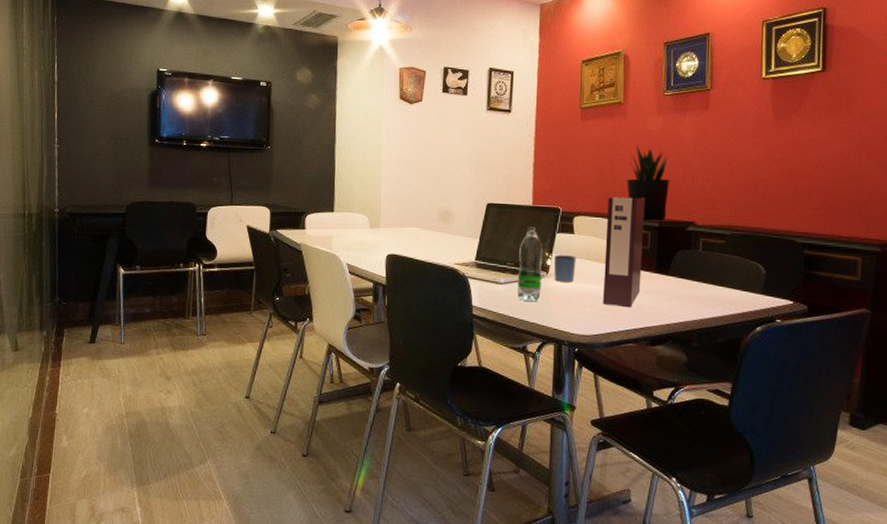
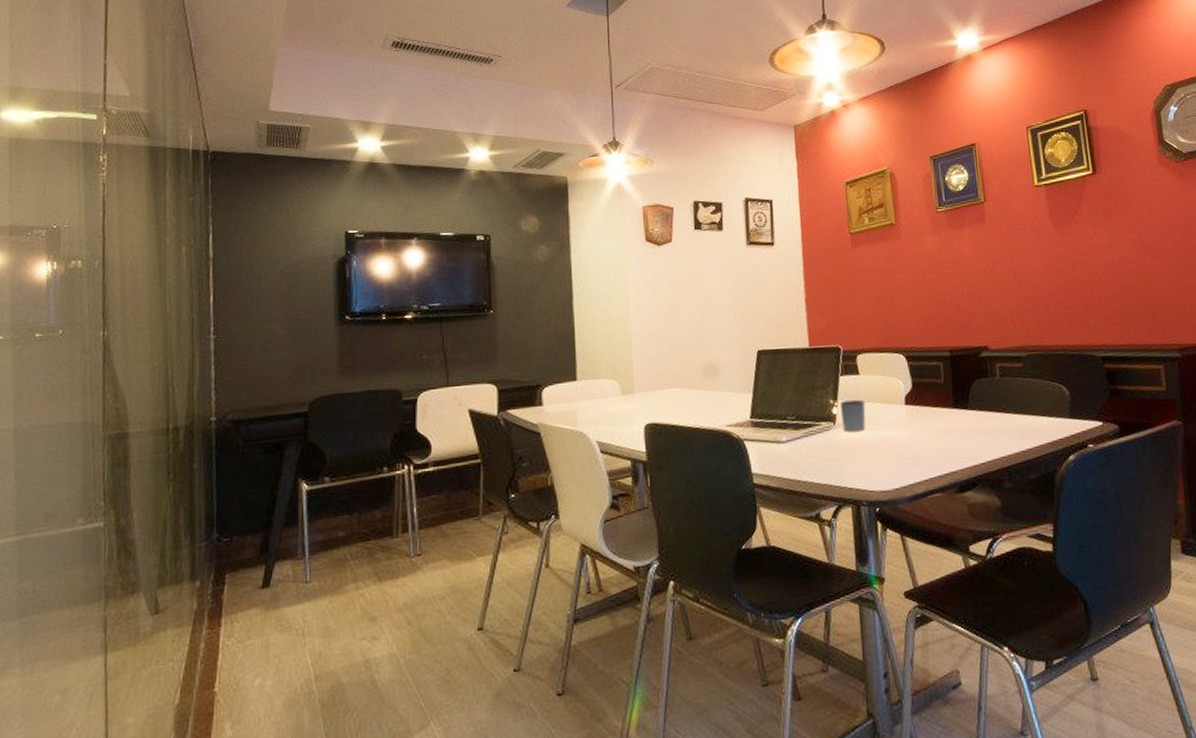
bottle: present [517,226,544,302] -> none [799,371,830,460]
binder: present [603,197,645,308] -> none [892,325,940,453]
planter: present [627,144,669,221] -> none [909,267,956,351]

